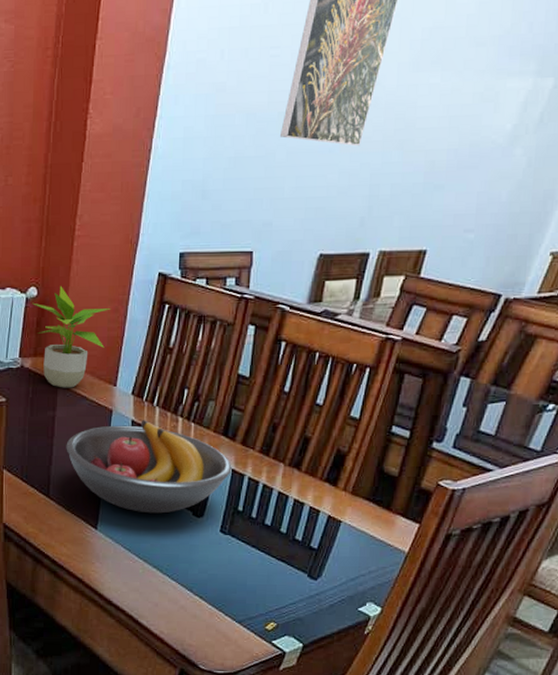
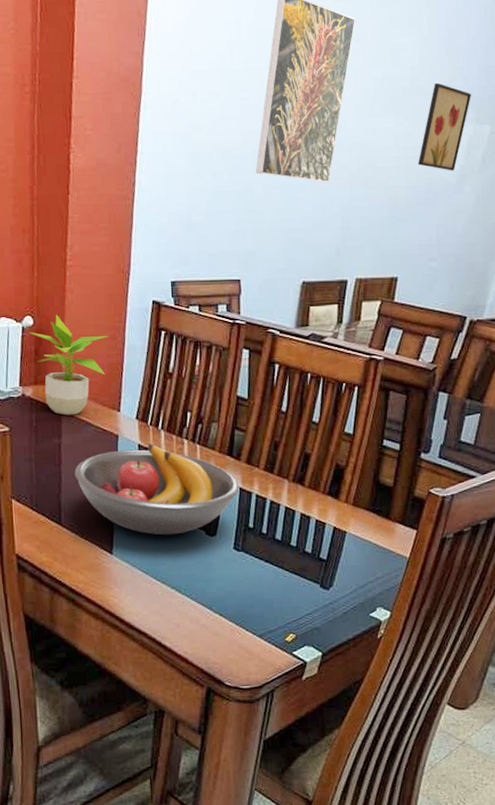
wall art: none [464,31,536,131] -> present [418,82,472,171]

